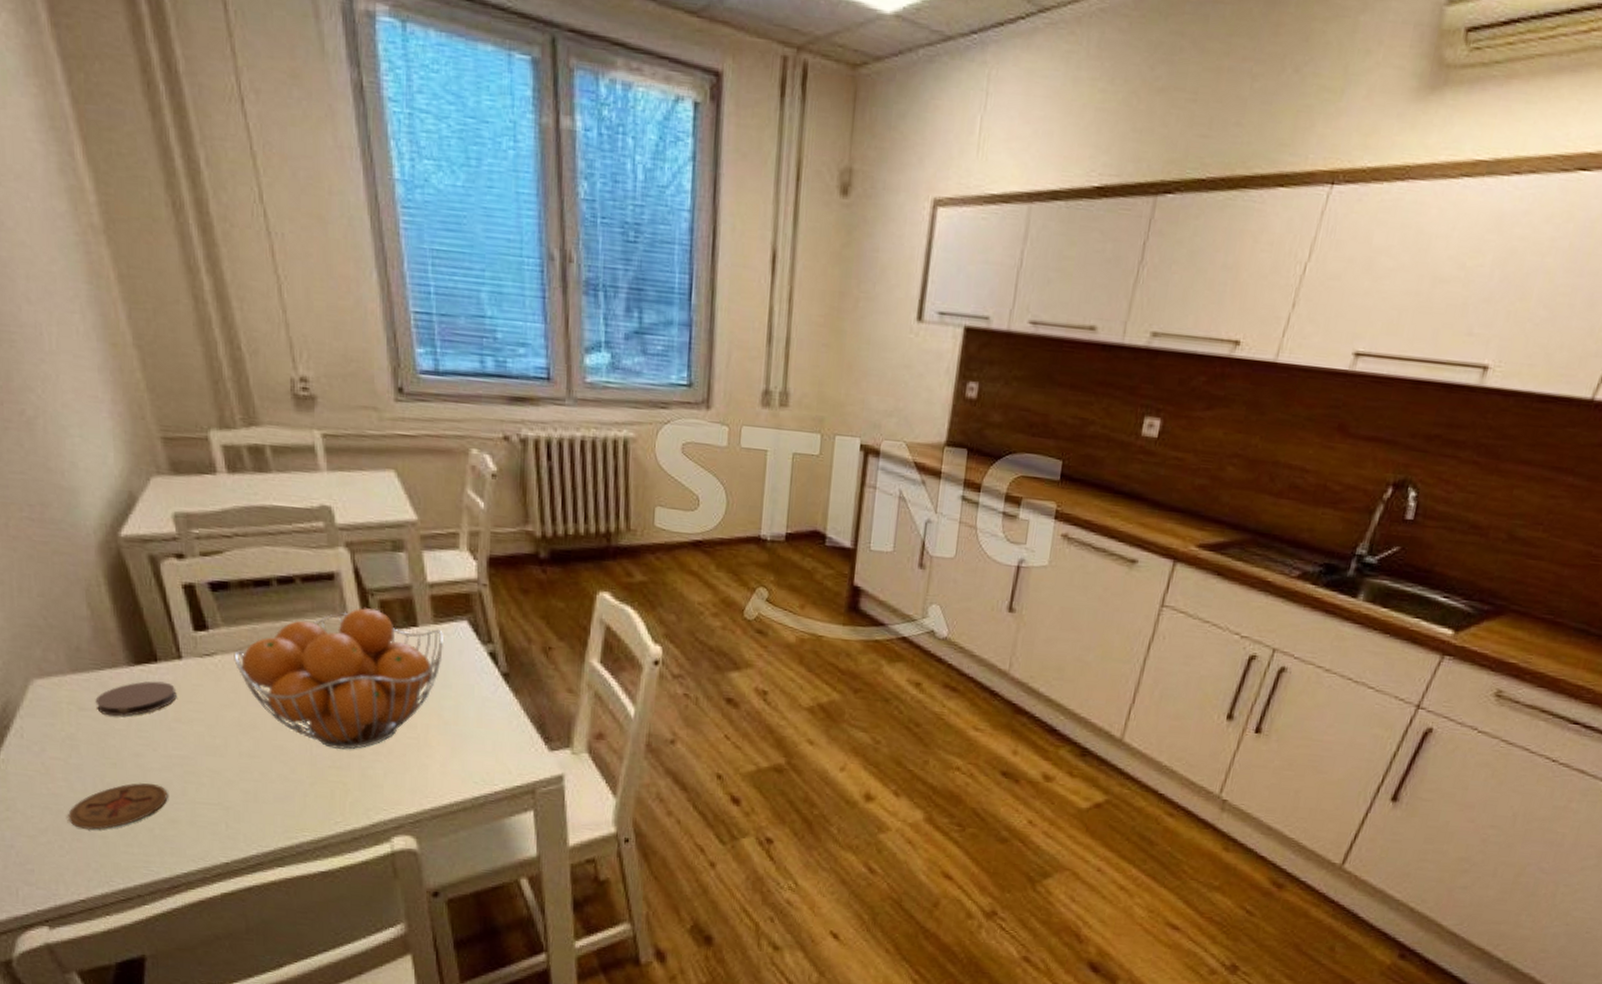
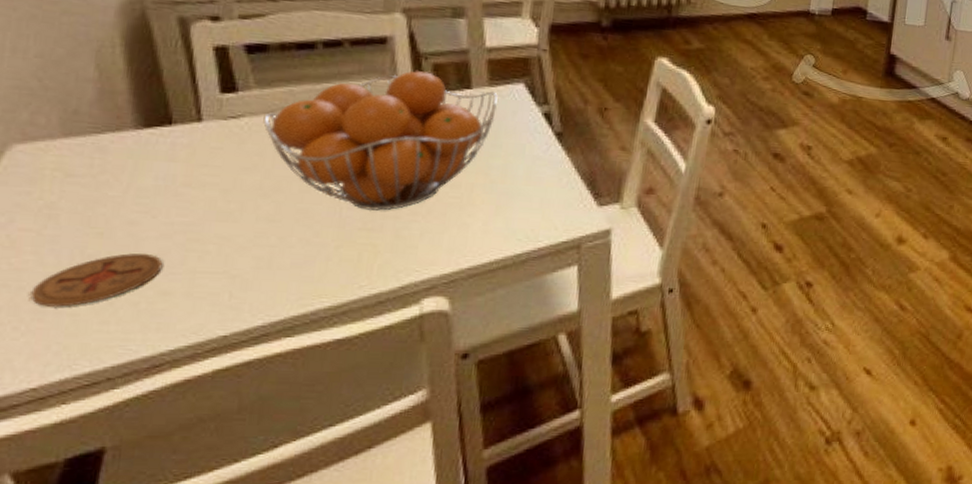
coaster: present [95,681,177,717] -> none [88,144,190,183]

